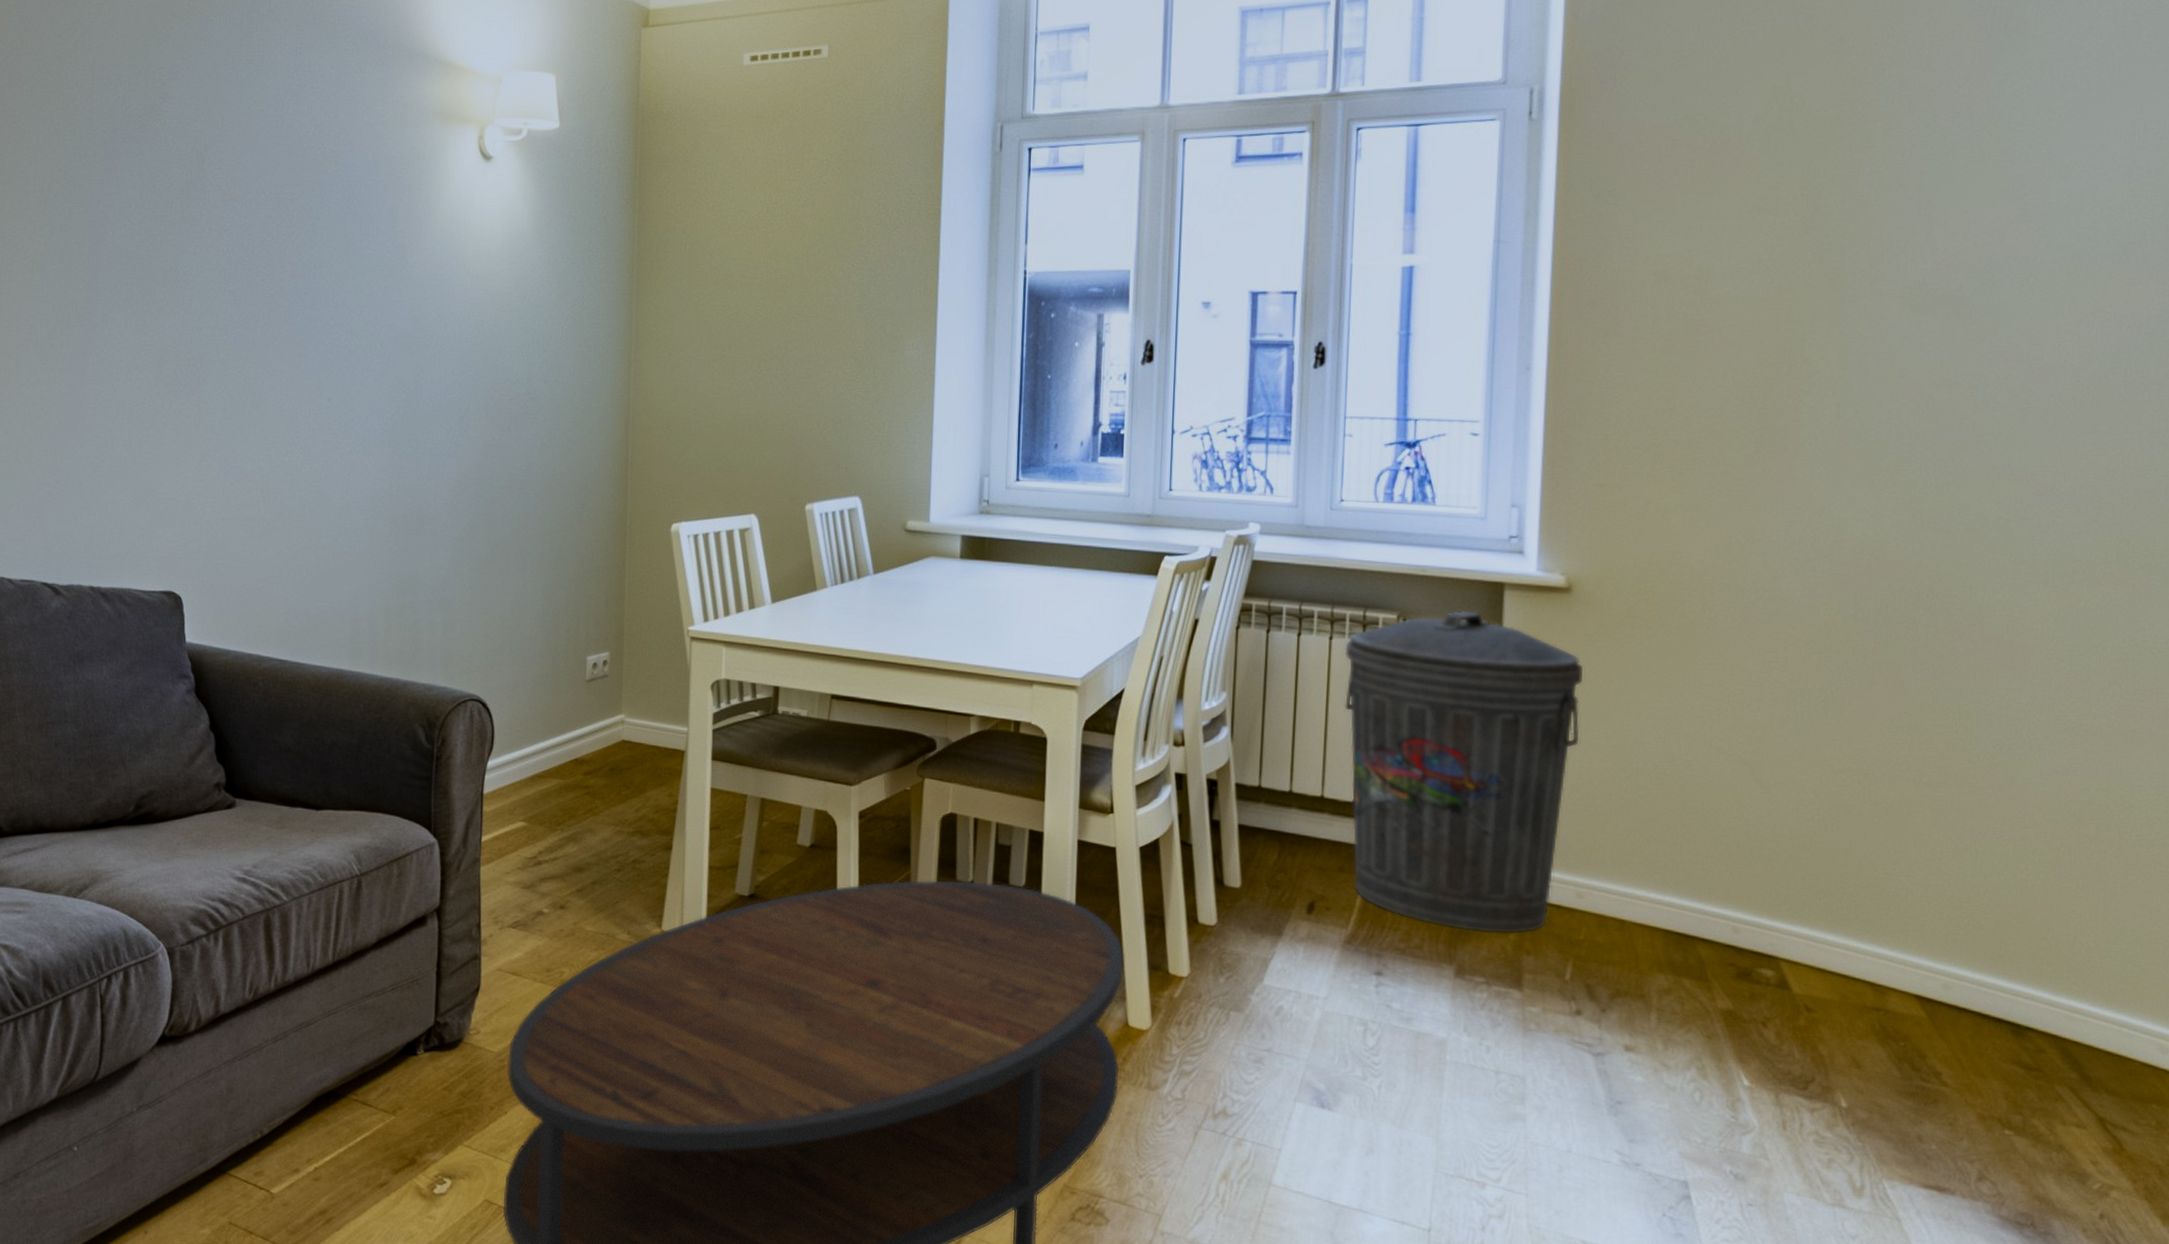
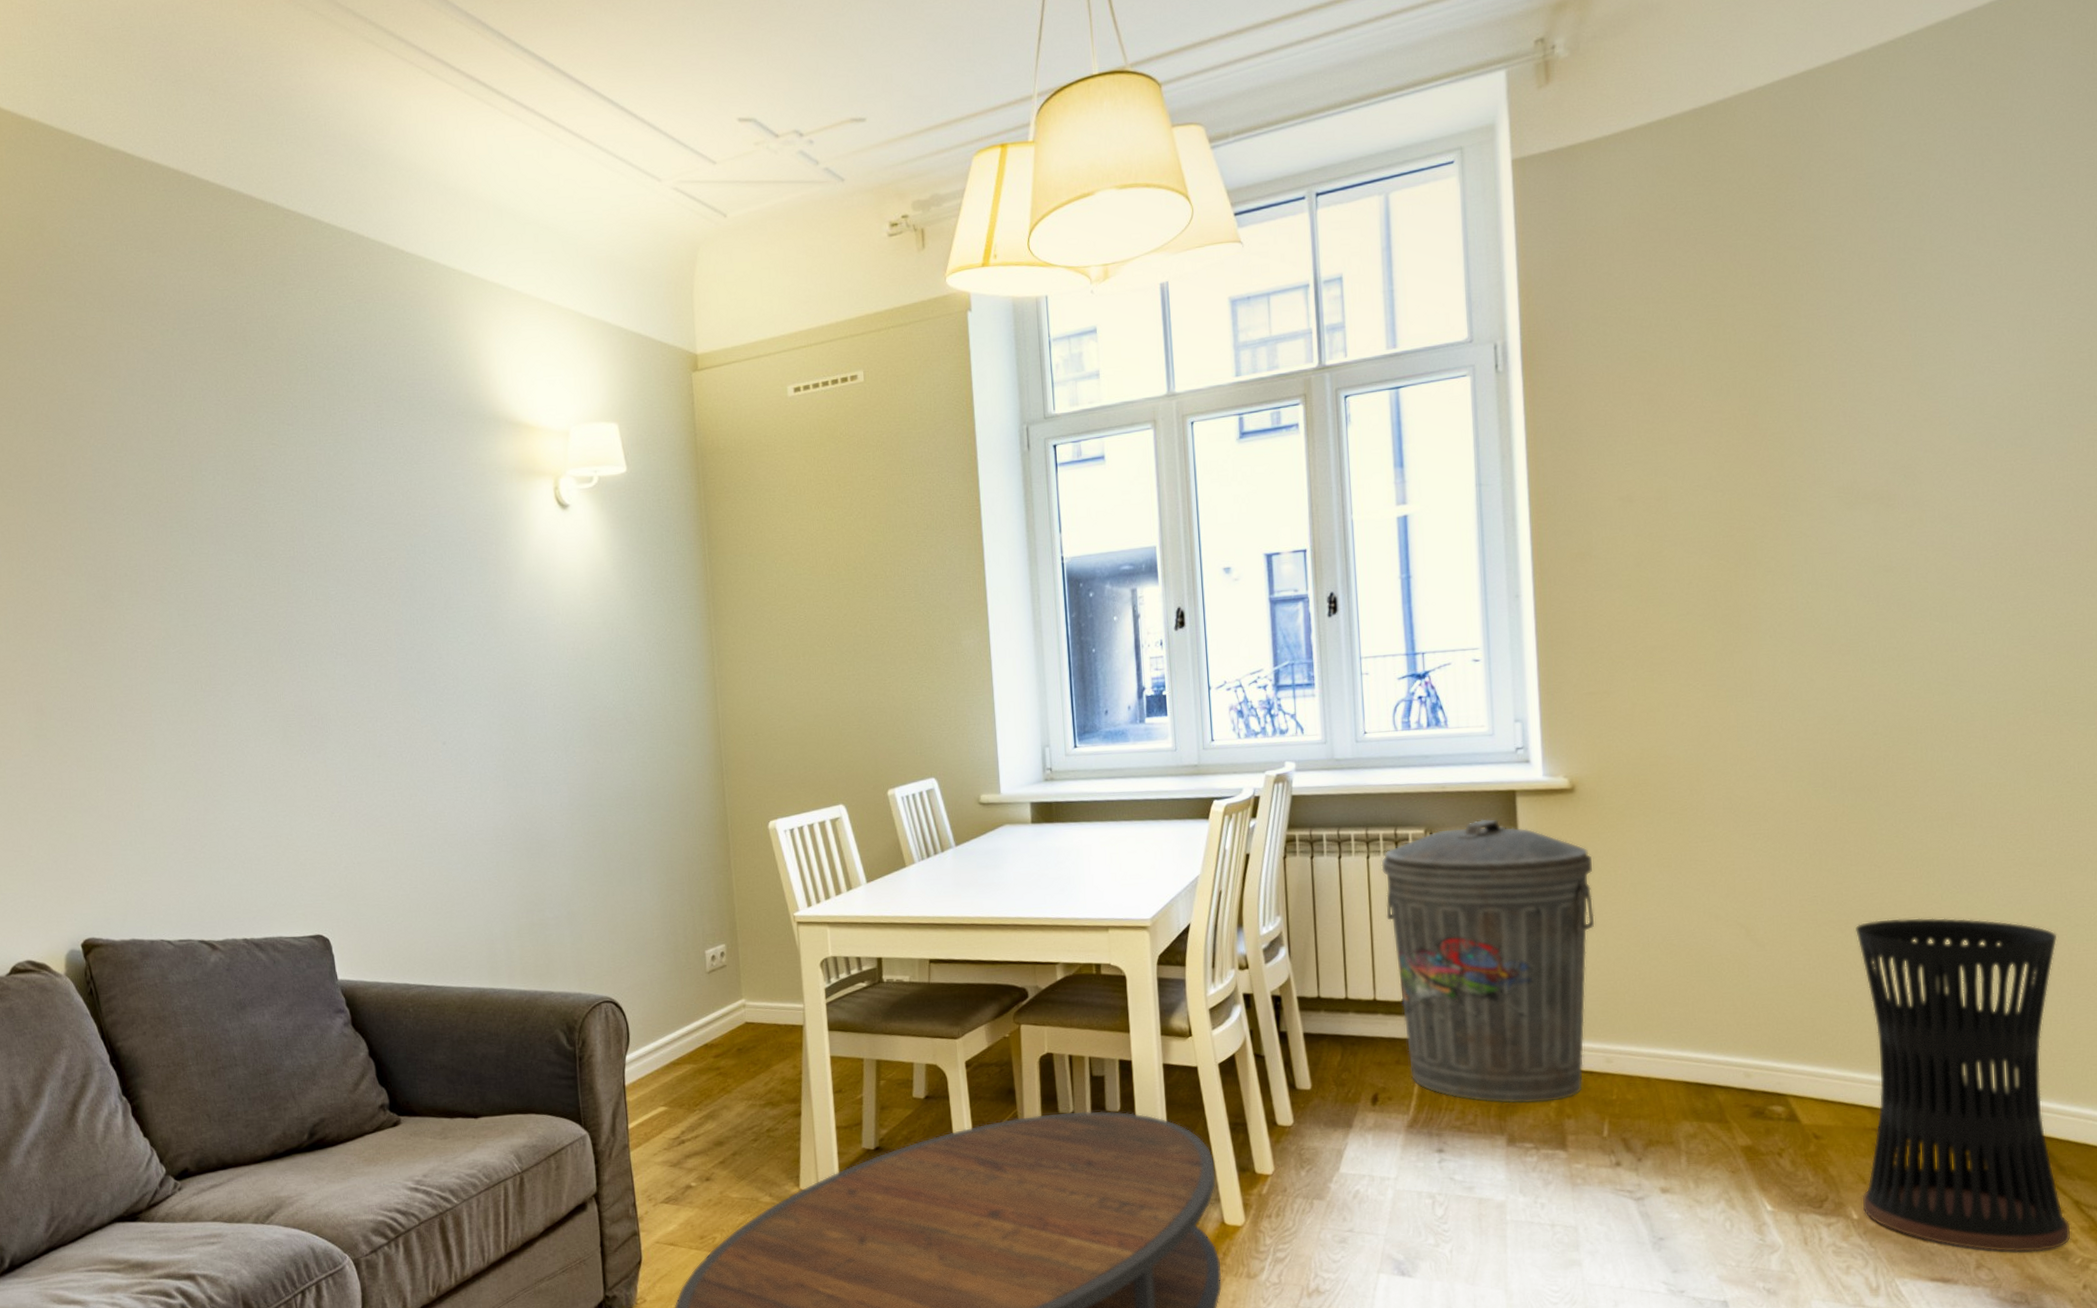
umbrella stand: none [1853,774,2108,1170] -> present [1855,918,2071,1253]

